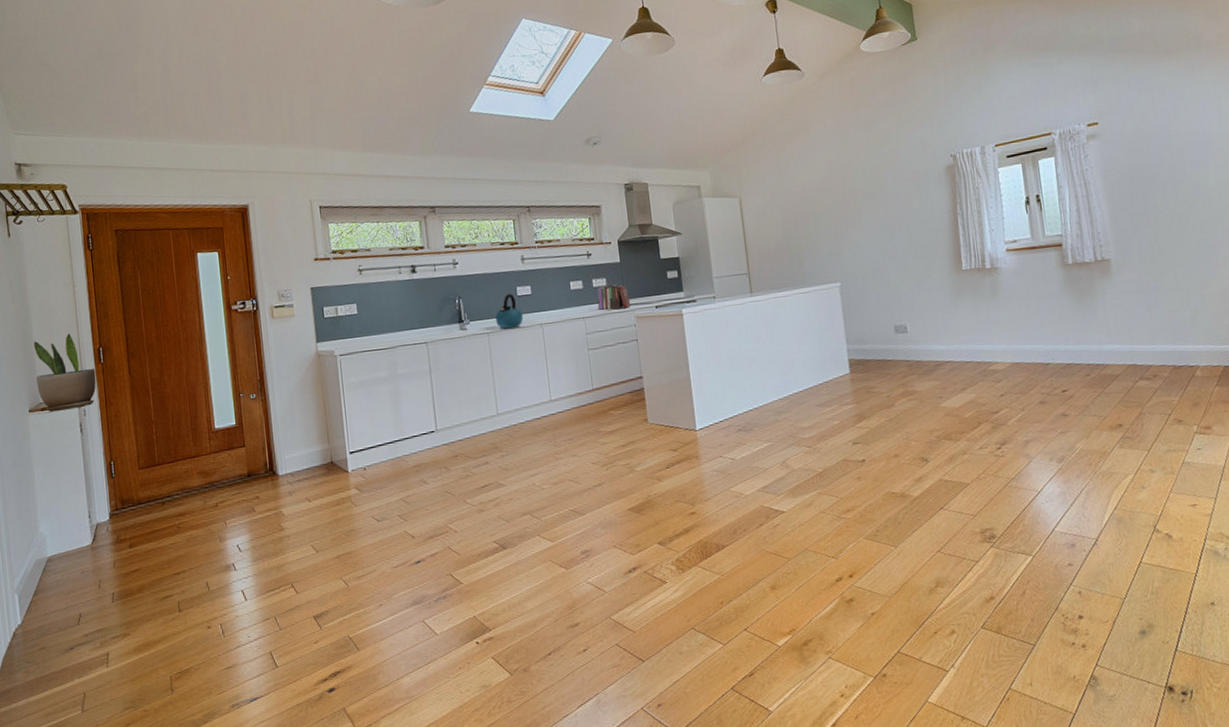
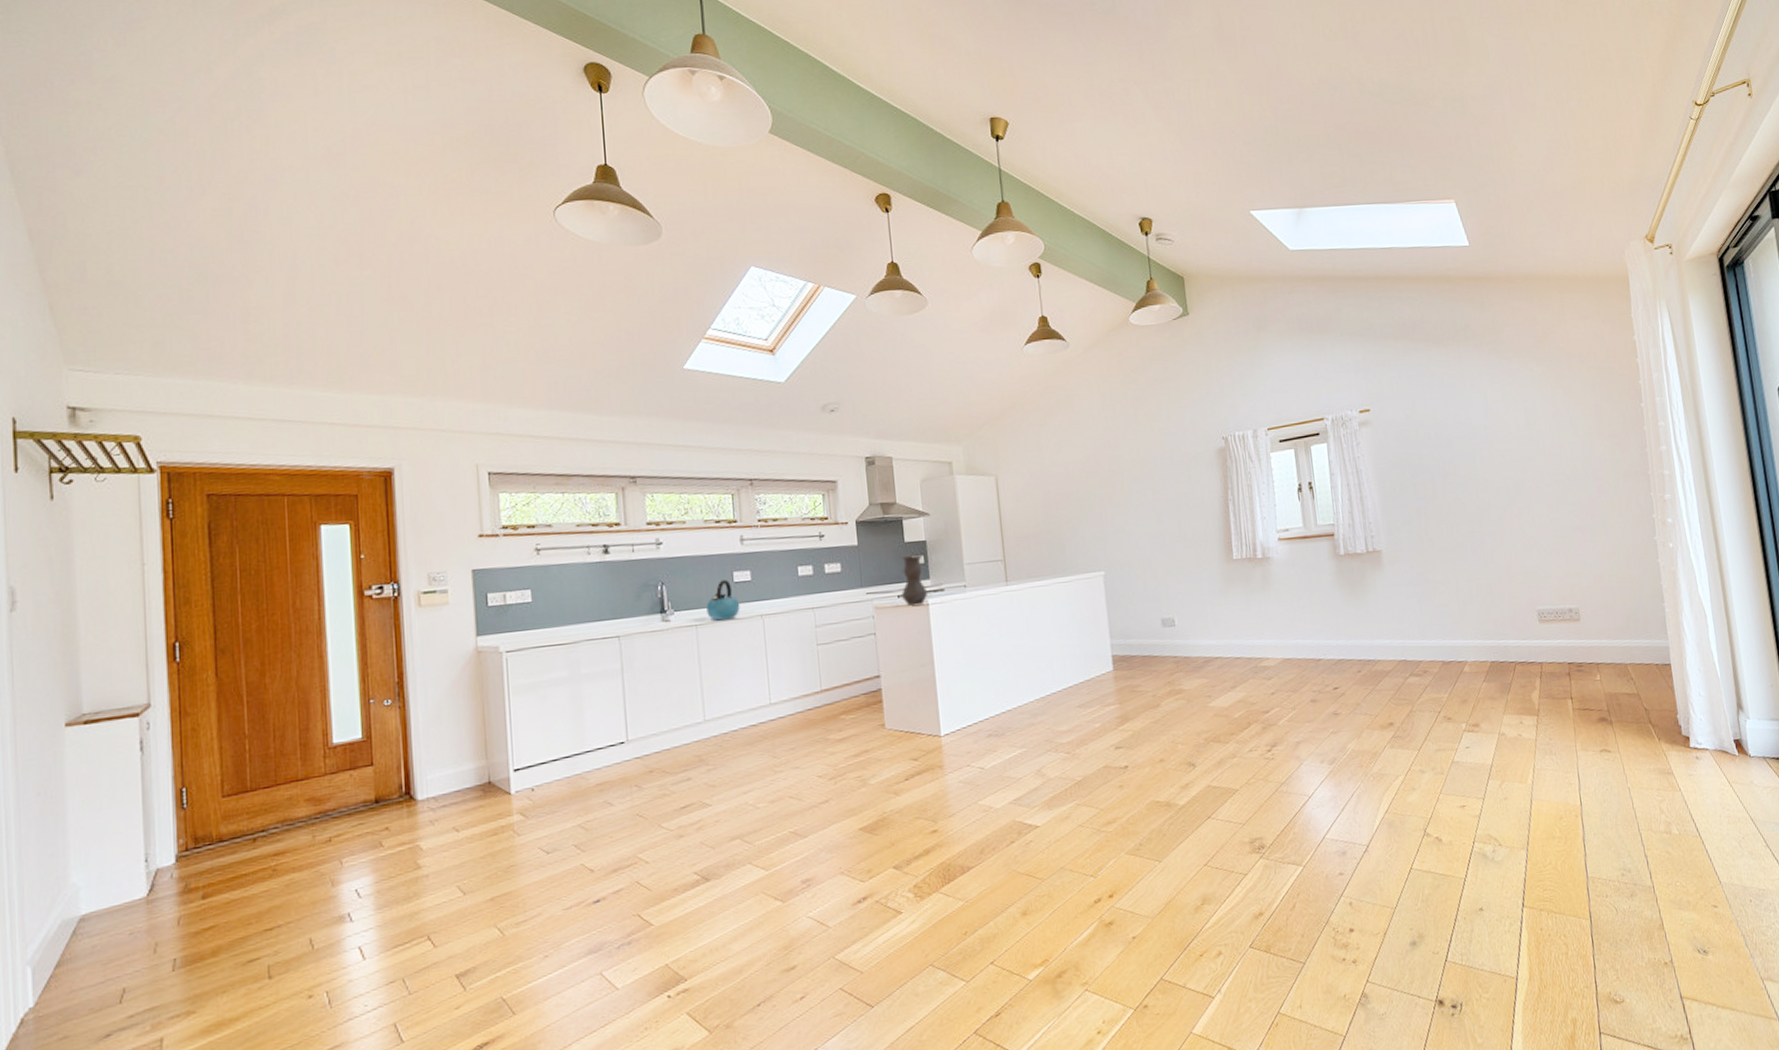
potted plant: present [33,333,97,412] -> none [78,624,168,725]
books: present [596,283,631,310] -> none [829,569,869,600]
vase: none [657,270,682,316] -> present [900,555,929,607]

